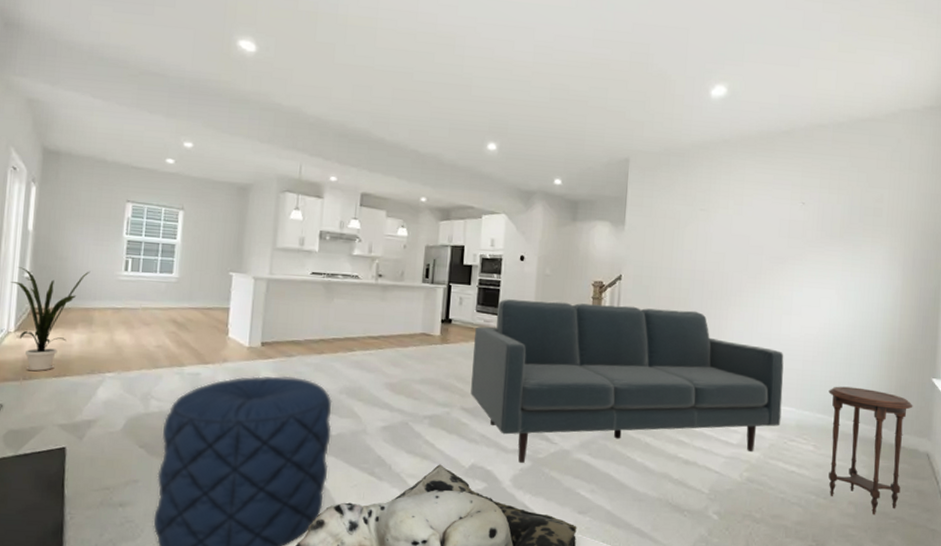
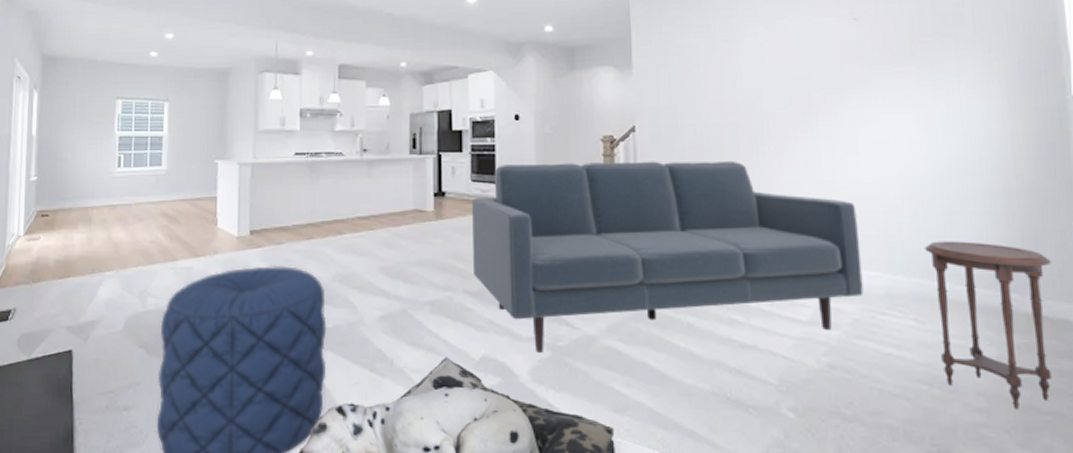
house plant: present [10,267,91,372] -> none [19,170,88,274]

